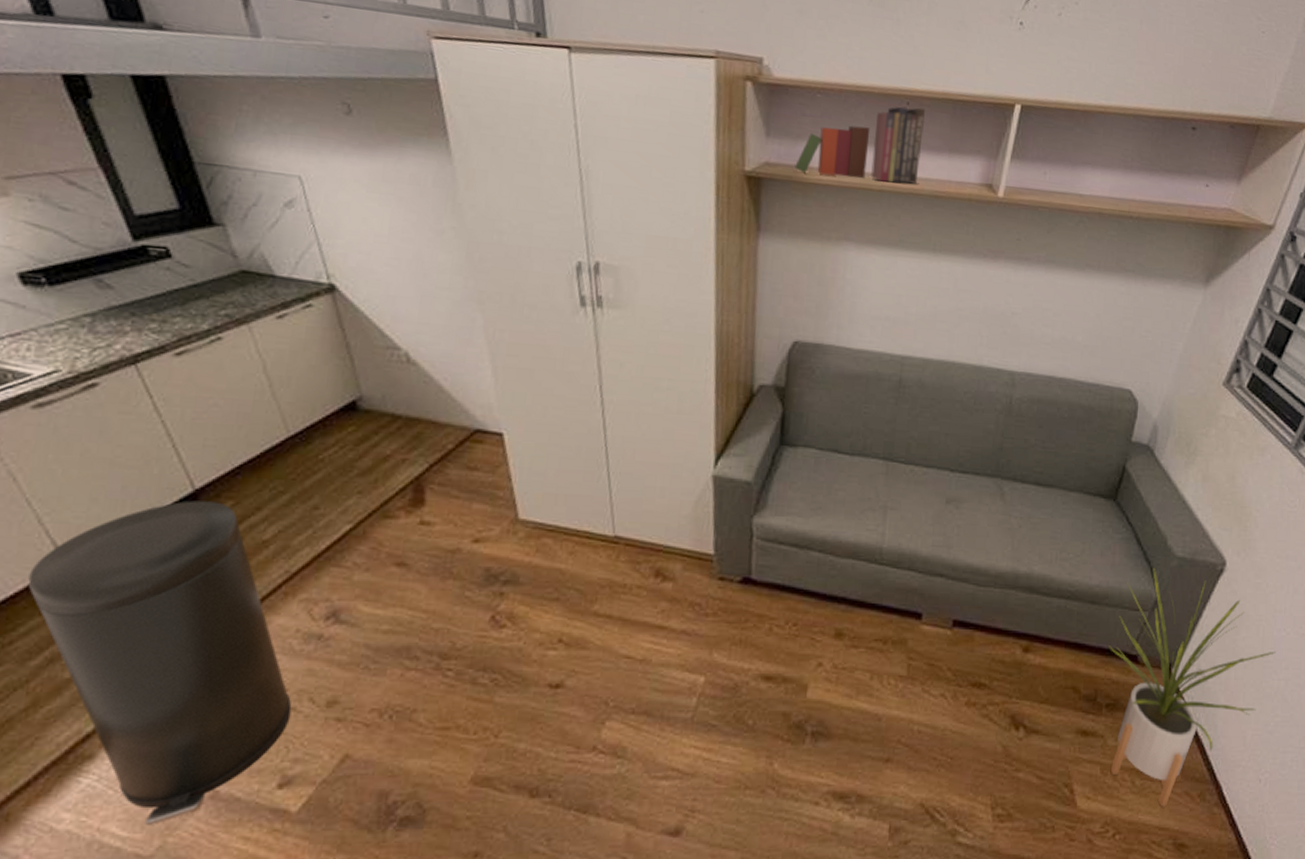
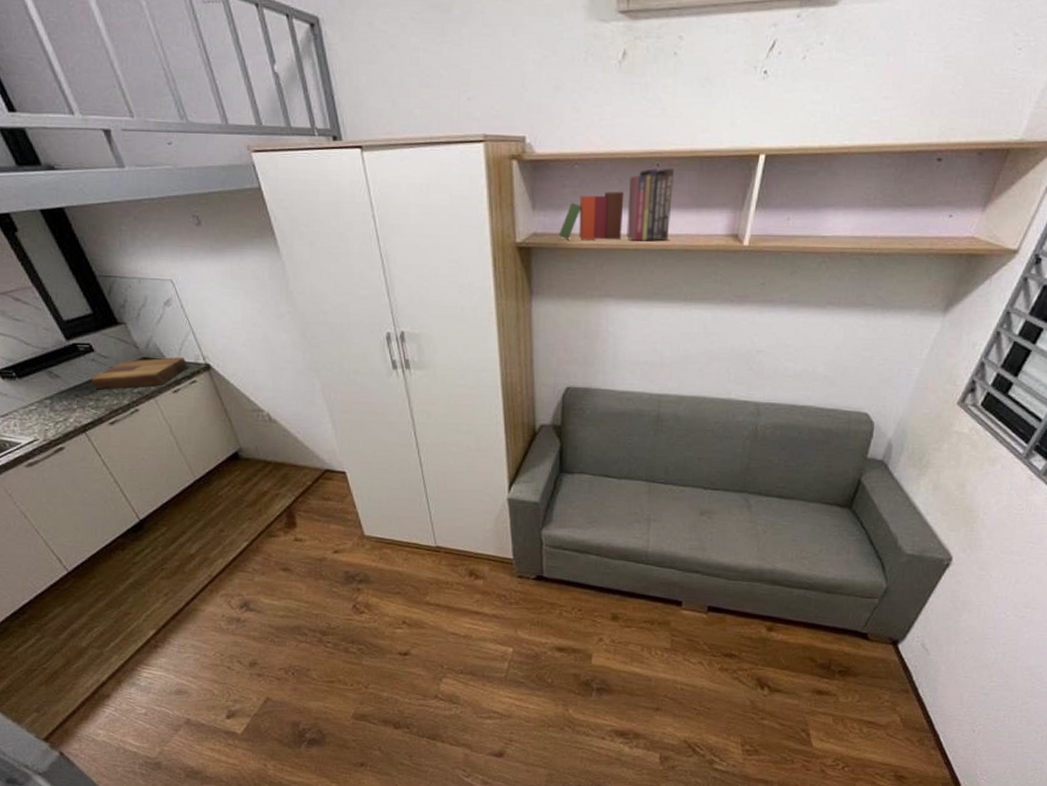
pedal bin: present [27,500,292,825] -> none [48,528,228,739]
cutting board: none [158,272,305,309] -> present [90,356,188,390]
house plant: present [1109,567,1276,807] -> none [841,563,995,749]

